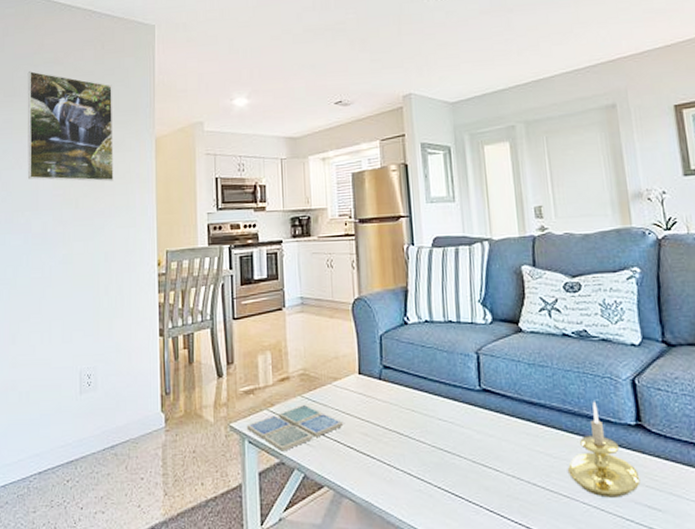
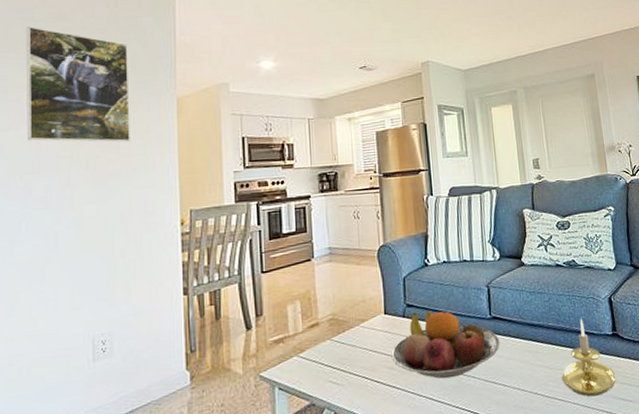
drink coaster: present [246,404,344,452] -> none [276,346,371,394]
fruit bowl: none [365,375,491,454] -> present [391,310,500,379]

